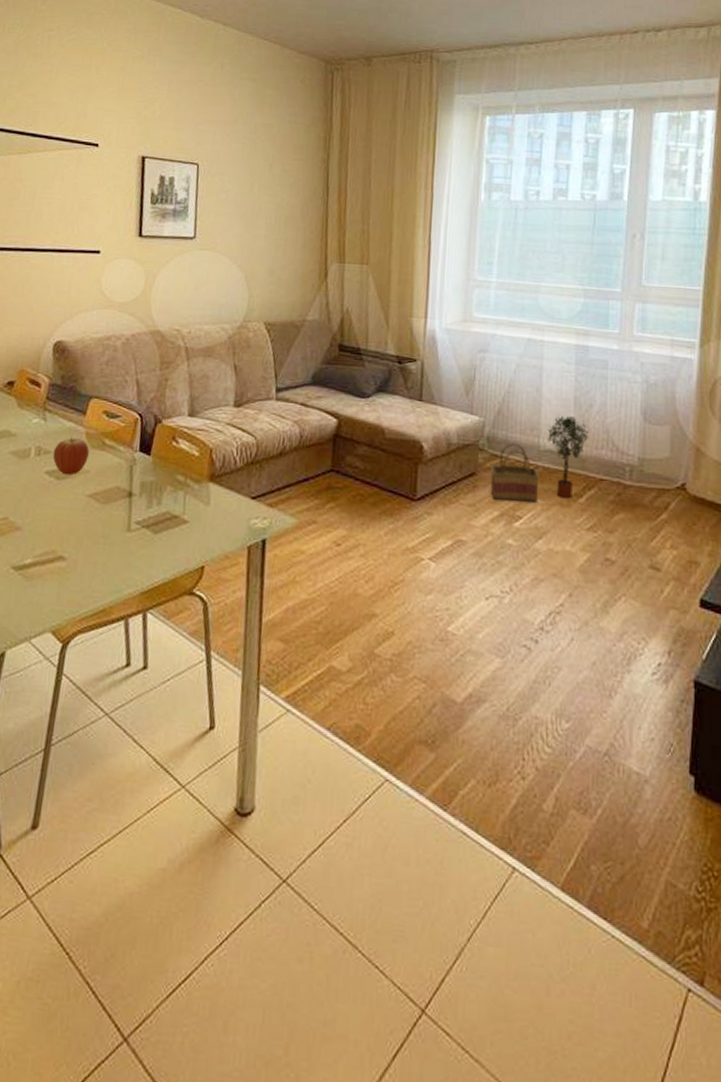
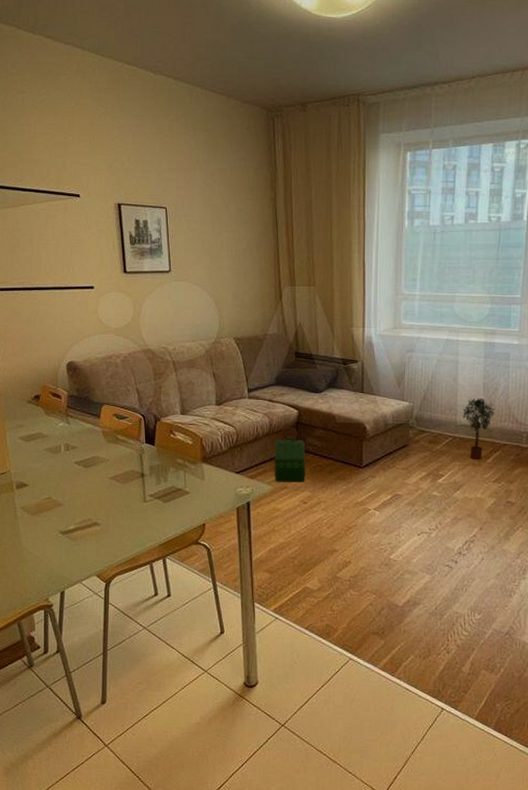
fruit: present [53,437,89,475] -> none [79,435,106,464]
tote bag: none [300,440,343,517] -> present [274,427,306,483]
basket: present [490,443,539,503] -> none [419,421,457,464]

